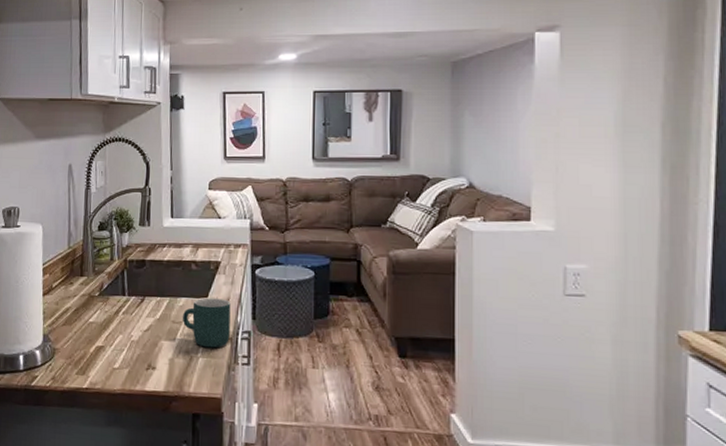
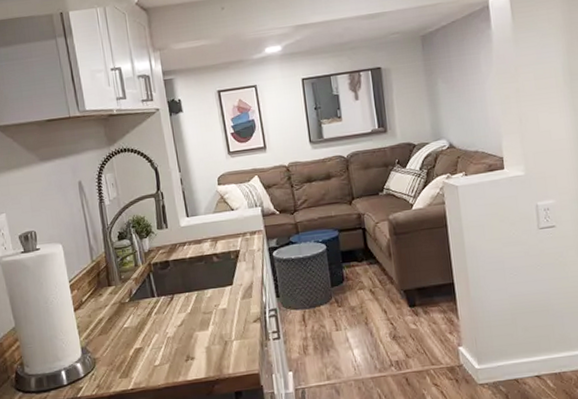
mug: present [182,297,231,348] -> none [211,283,259,331]

